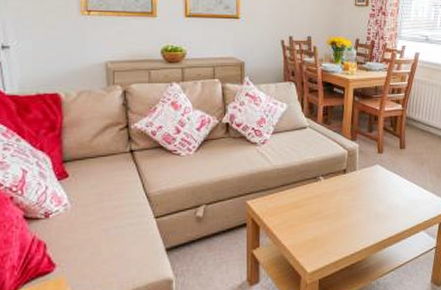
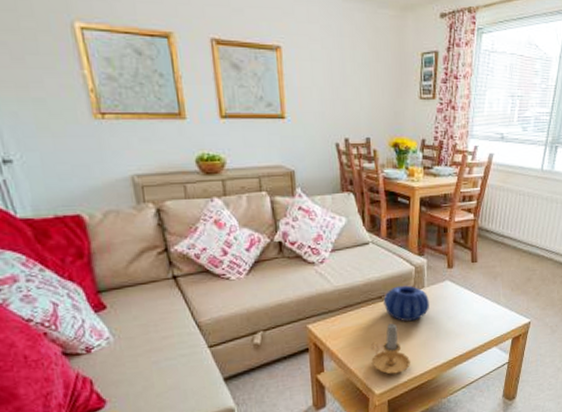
candle: none [304,203,341,253] -> present [371,323,410,375]
decorative bowl: none [318,167,360,203] -> present [383,285,429,322]

